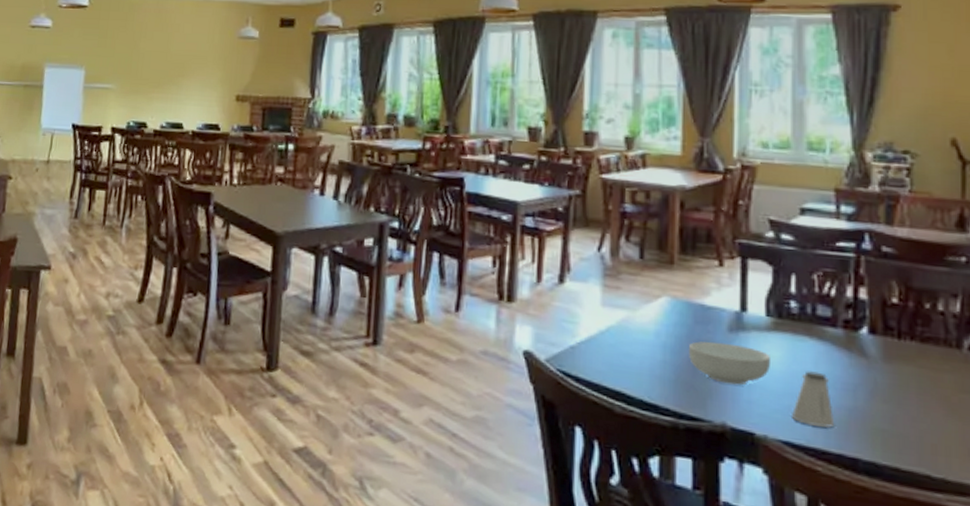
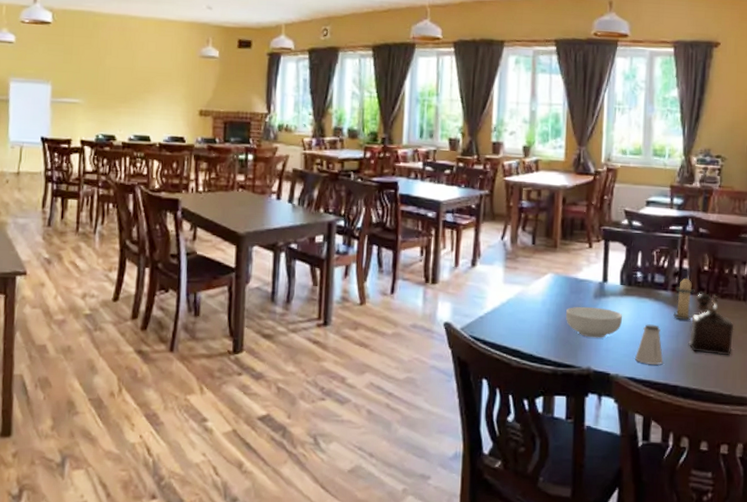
candle: none [847,308,879,369] -> present [673,275,695,320]
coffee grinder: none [872,333,944,424] -> present [688,293,734,356]

